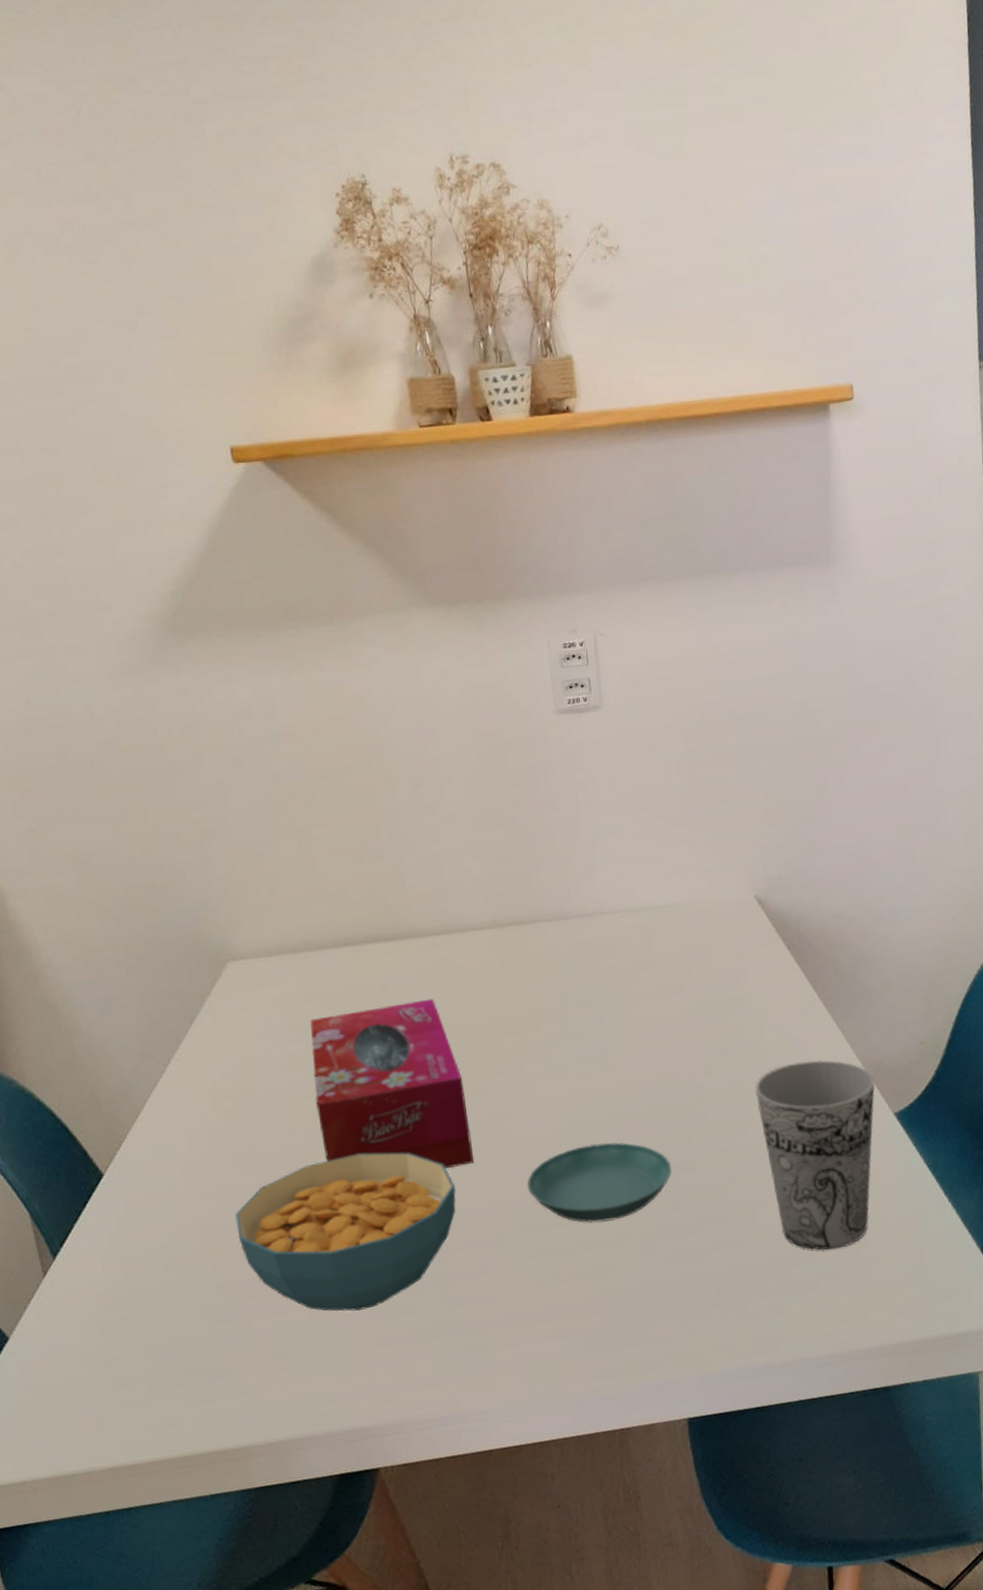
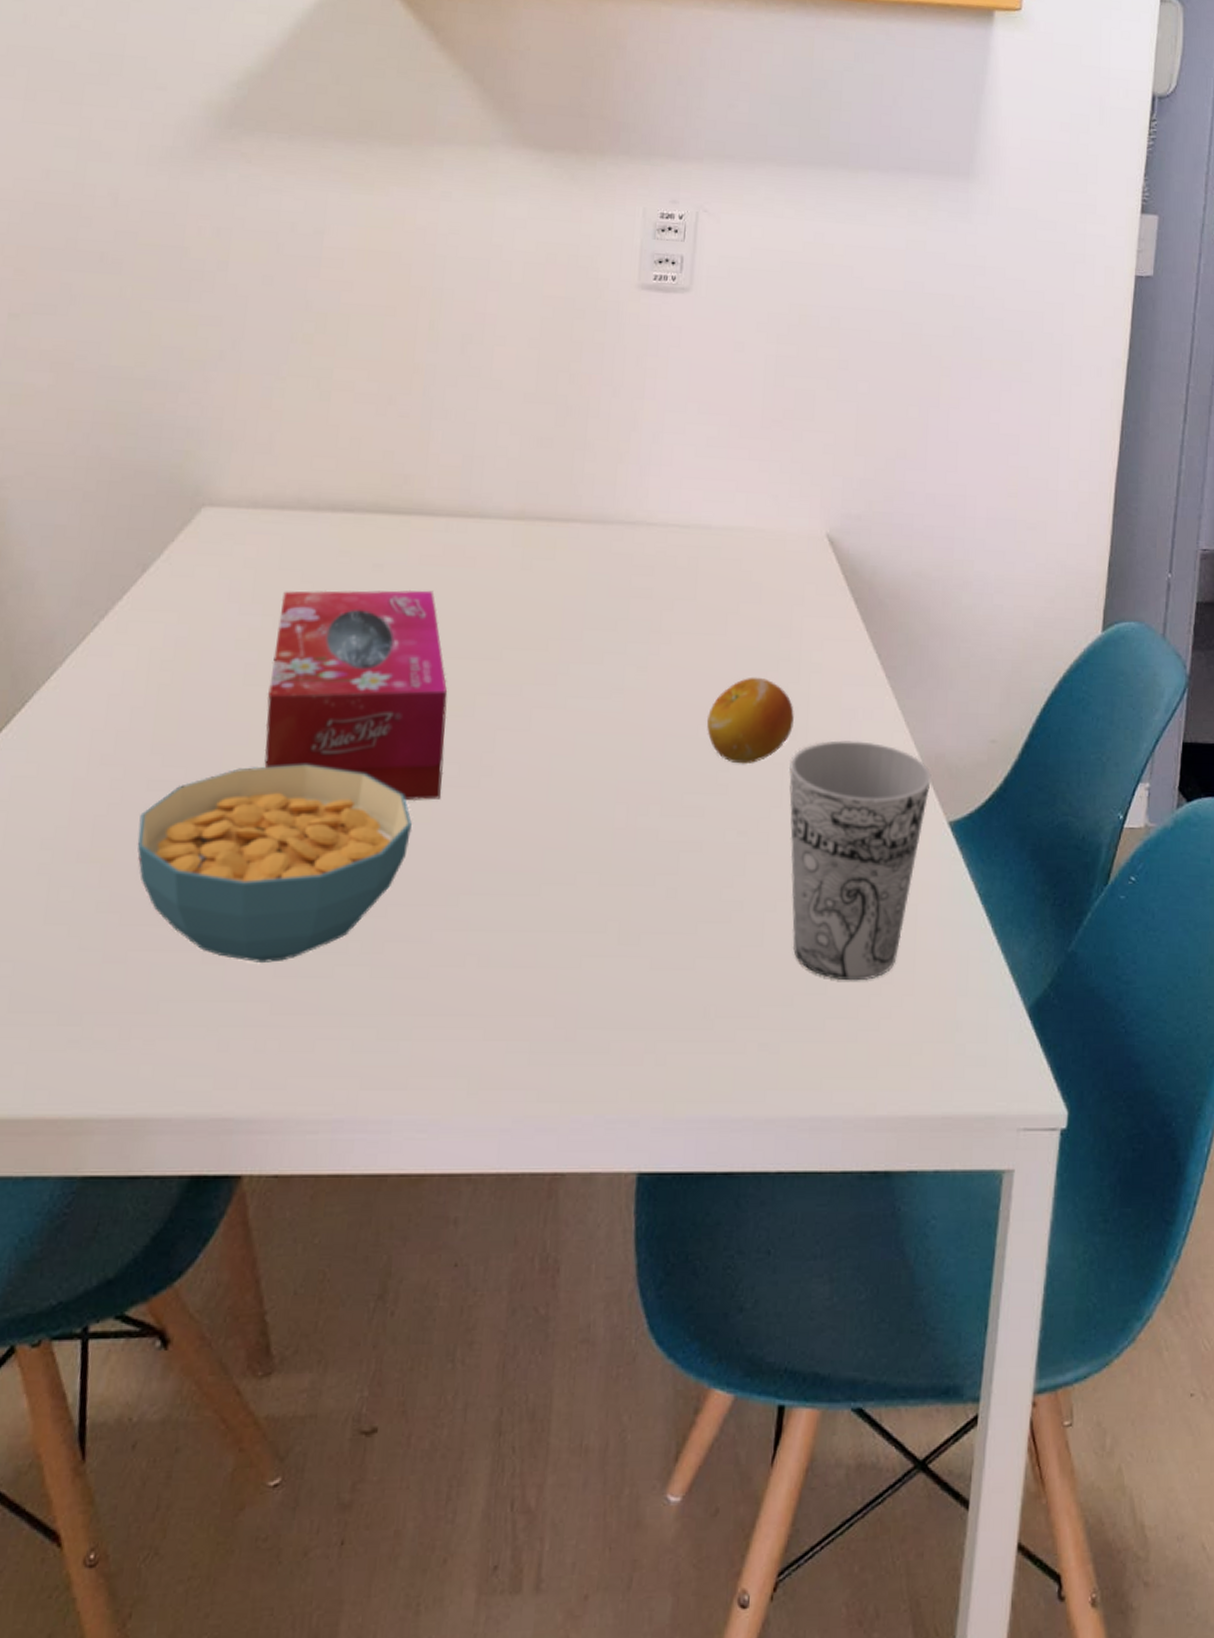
saucer: present [527,1142,672,1223] -> none [497,799,675,899]
fruit: none [680,1023,753,1096] -> present [706,677,794,764]

